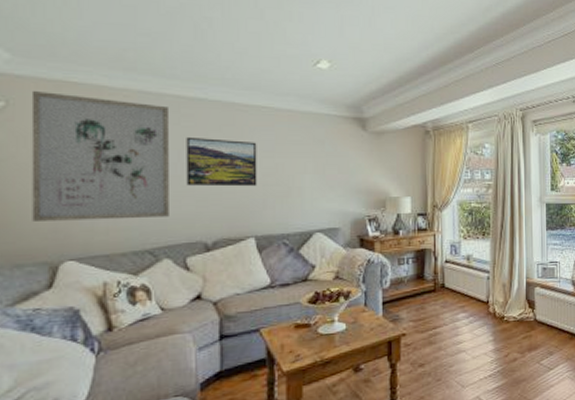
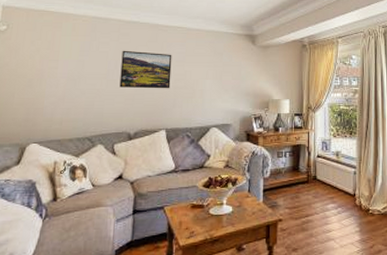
wall art: present [31,91,169,221] -> none [13,18,112,113]

